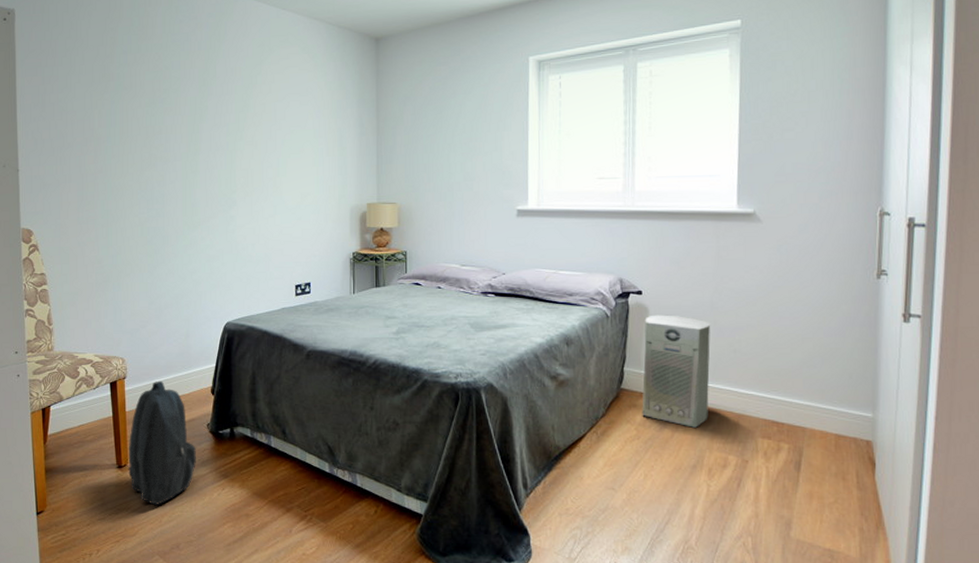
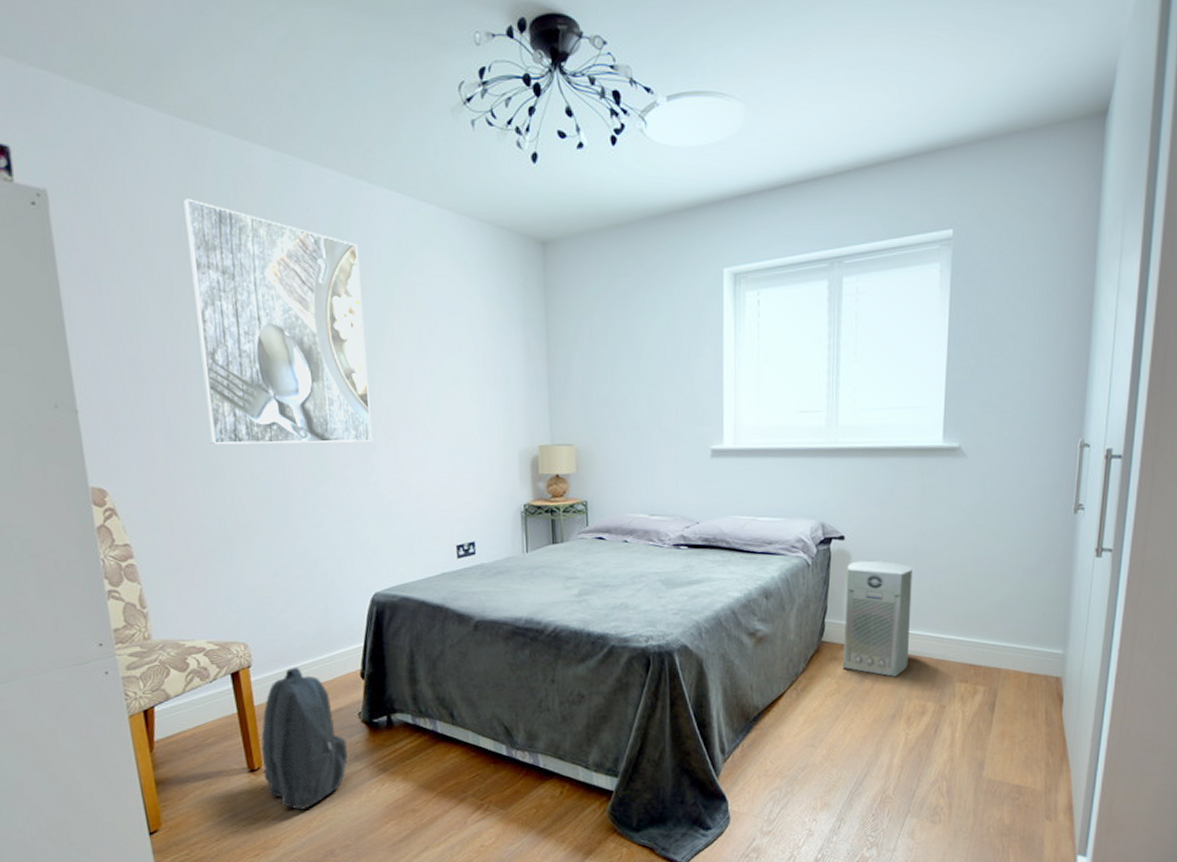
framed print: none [107,12,233,198] -> present [183,197,372,445]

